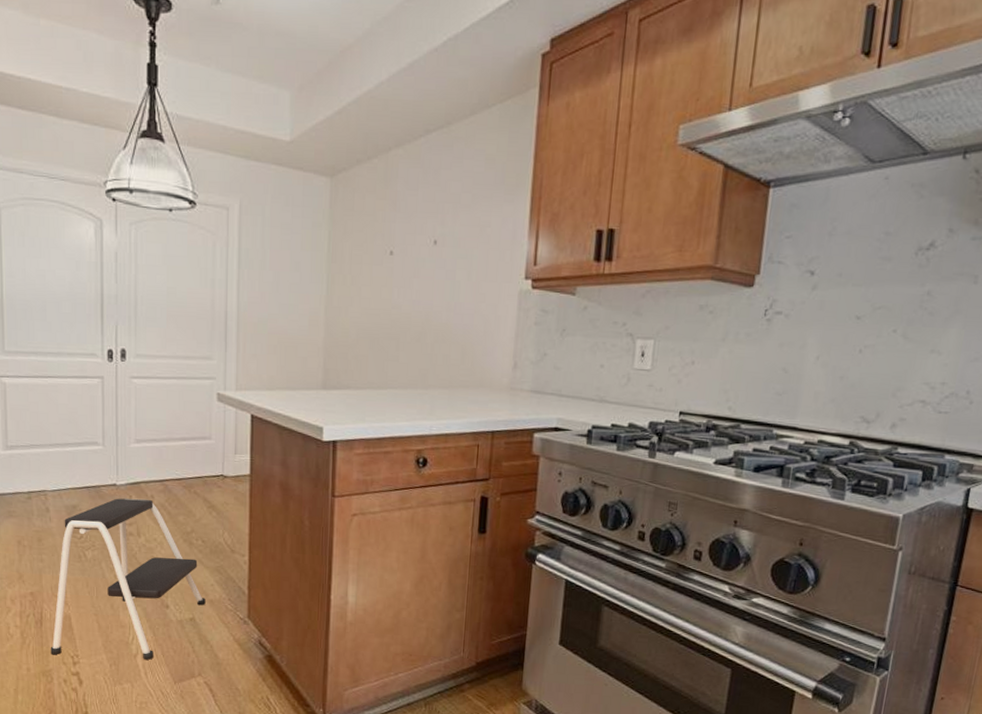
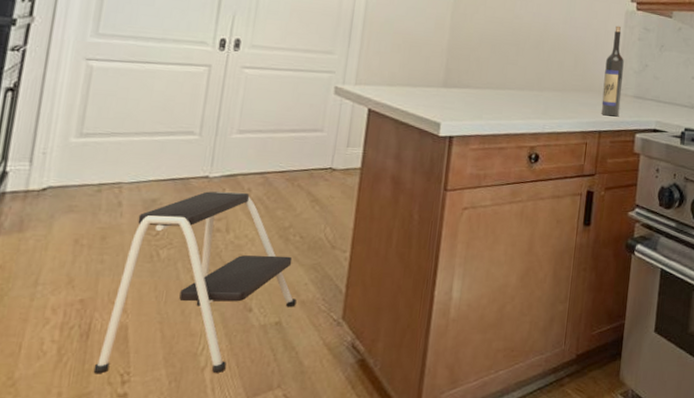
wine bottle: none [493,309,519,415] -> present [601,25,624,117]

